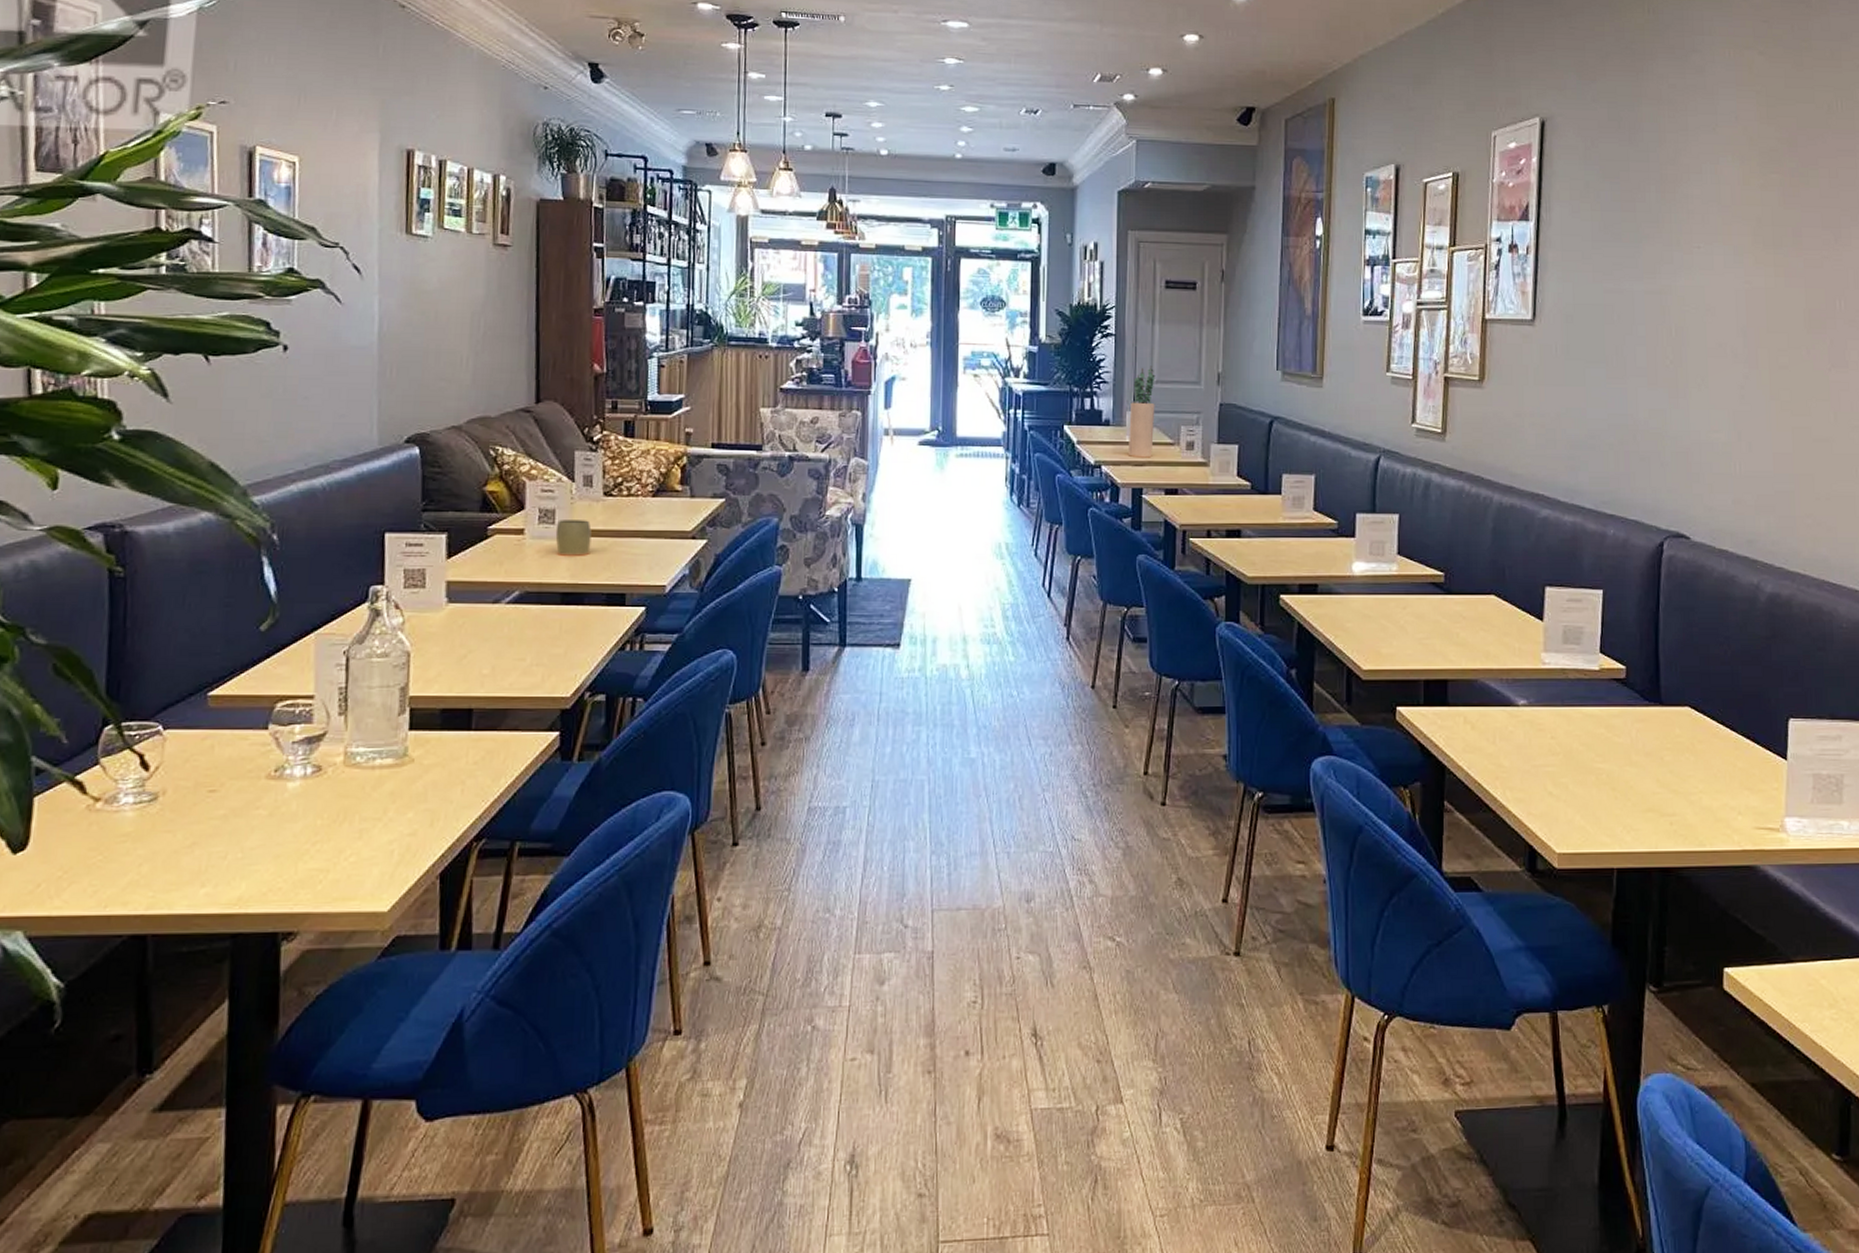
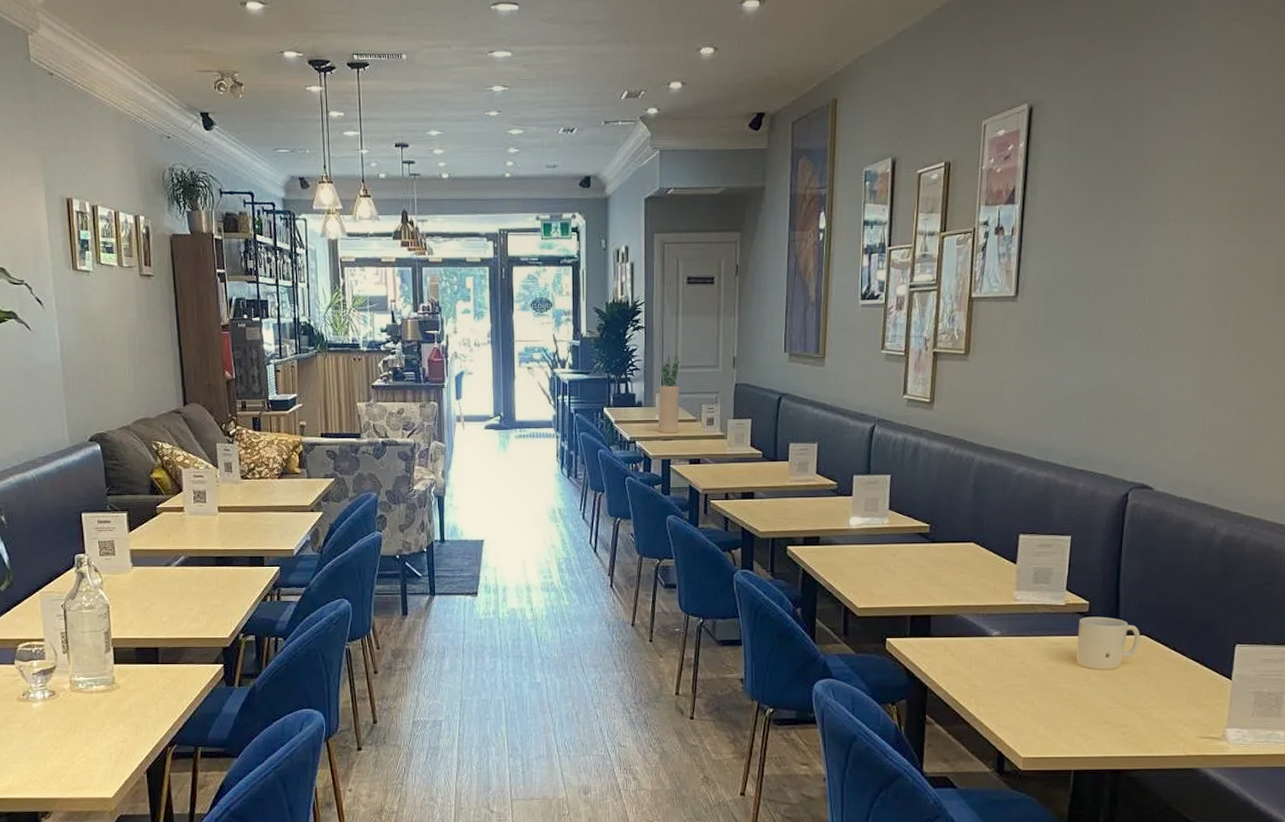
mug: present [555,520,592,556] -> none [207,499,235,528]
mug: none [1613,684,1685,747] -> present [1076,616,1140,670]

